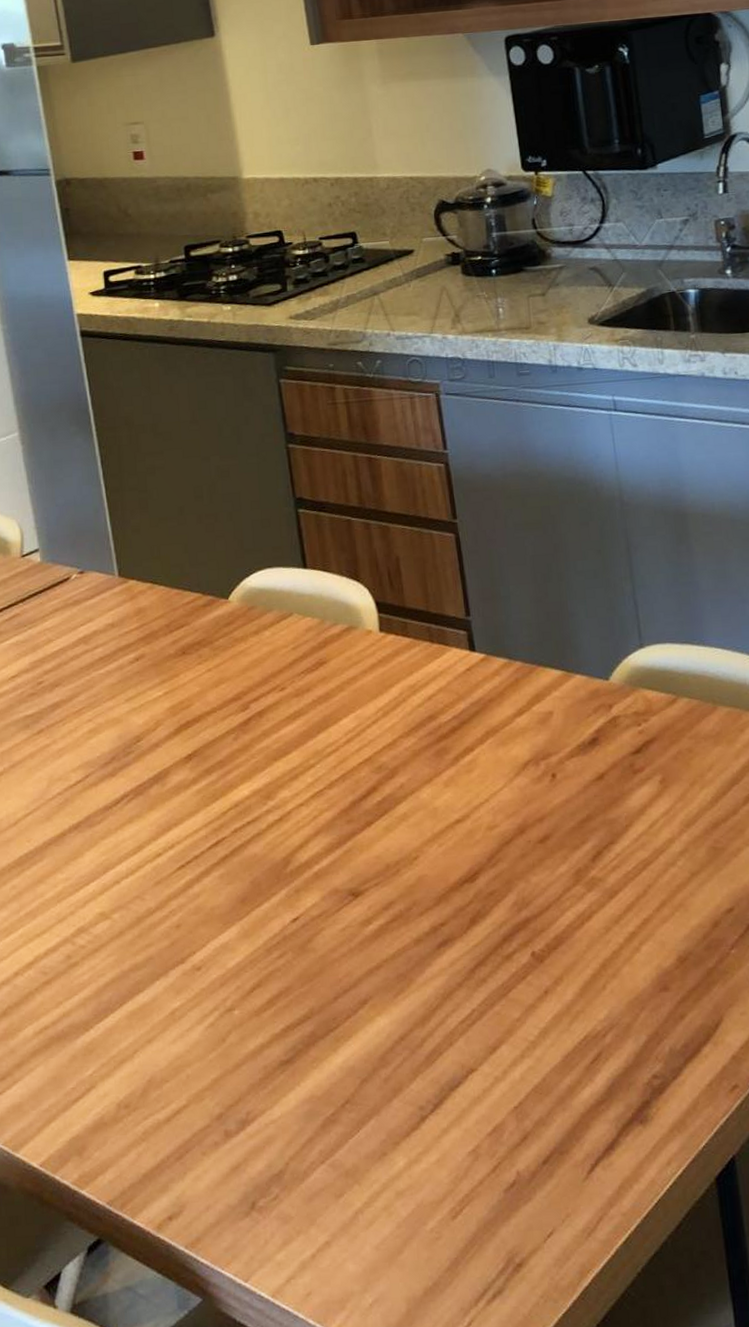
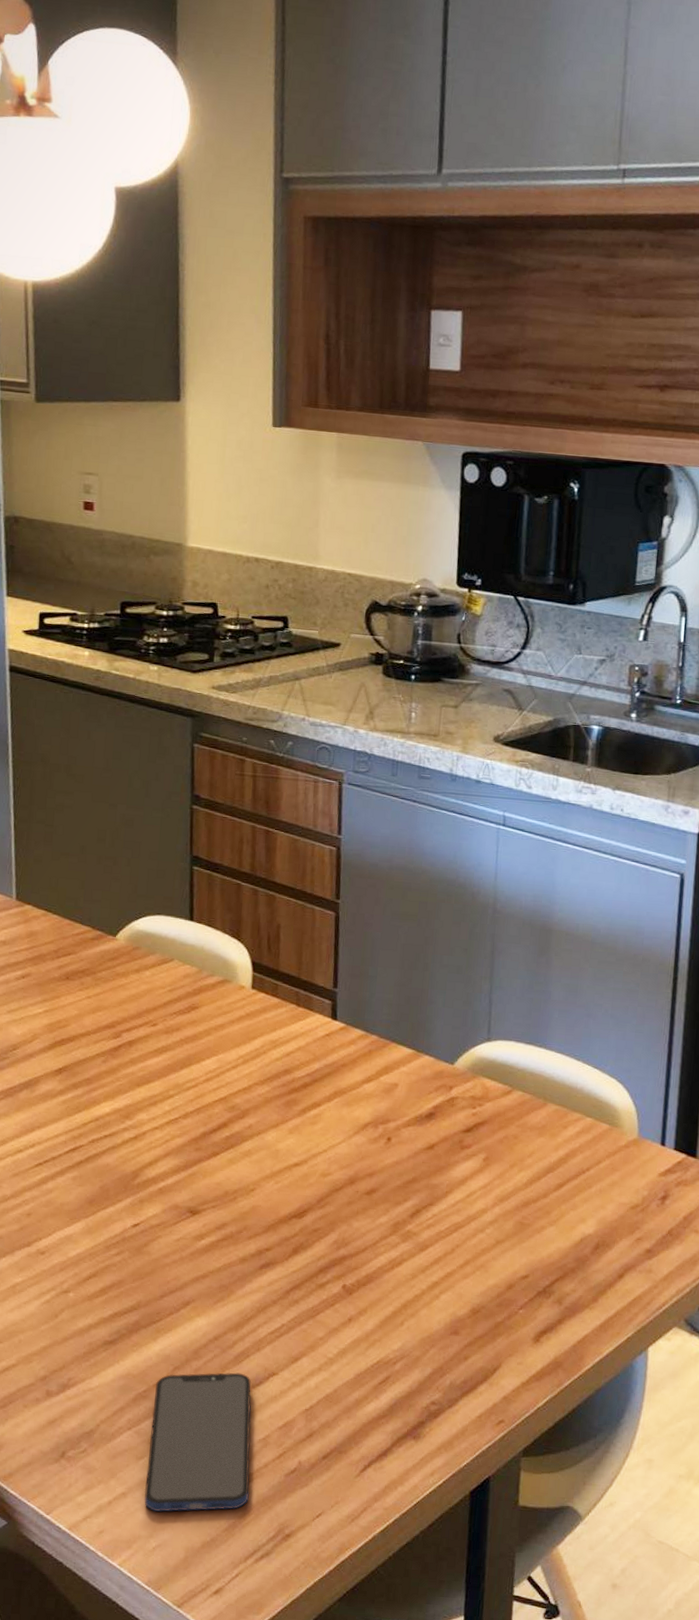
smartphone: none [343,1075,469,1260] -> present [144,1372,252,1512]

